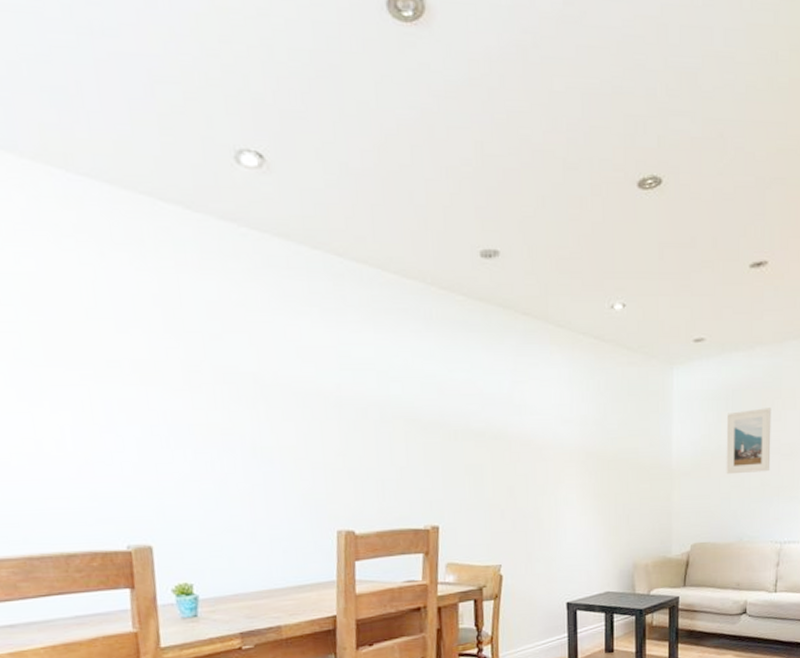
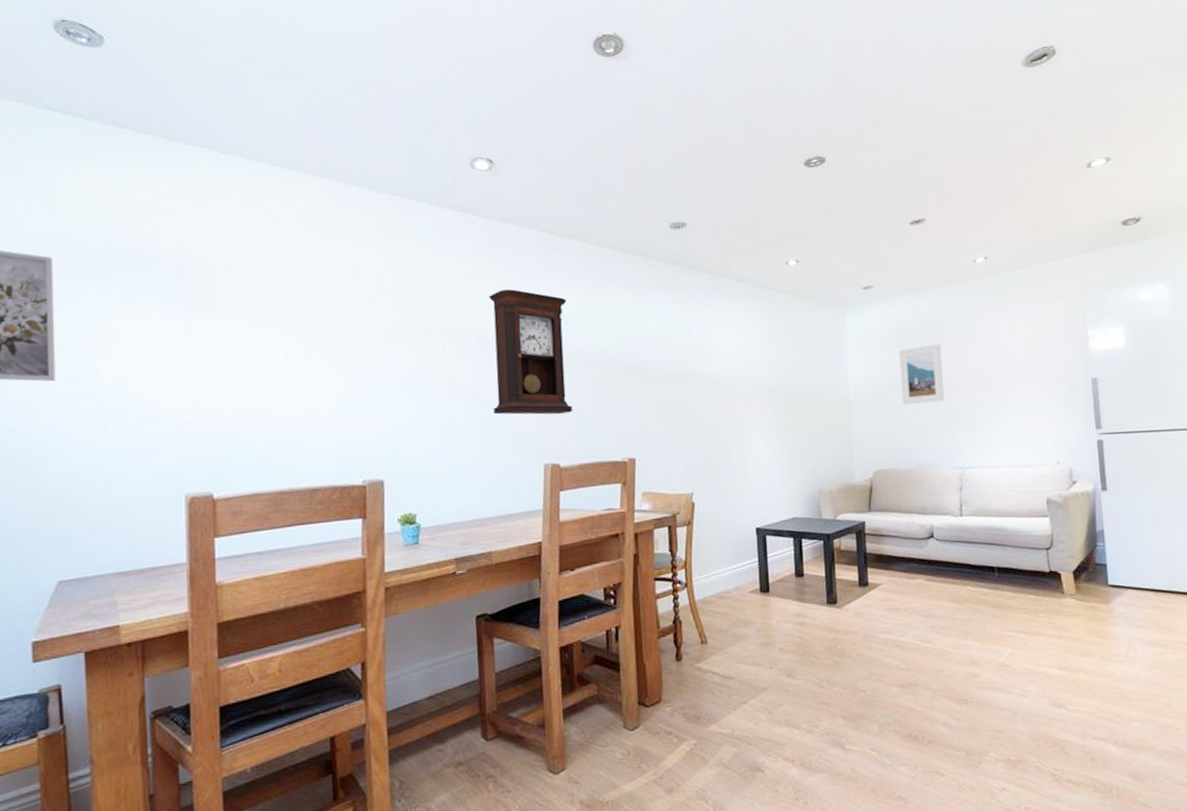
pendulum clock: none [265,323,369,476] -> present [489,289,573,415]

